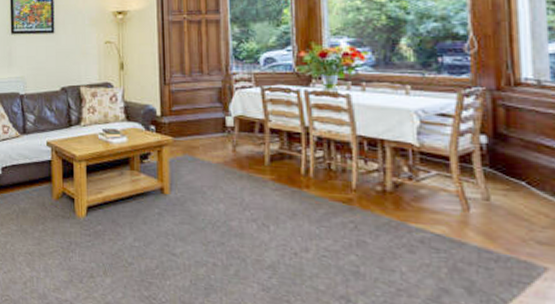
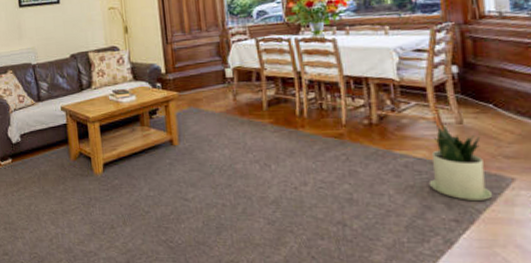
planter: none [447,201,522,290] -> present [428,126,493,200]

